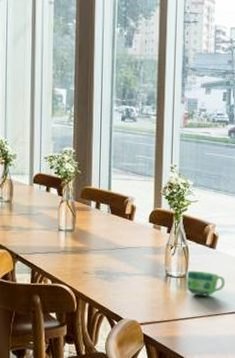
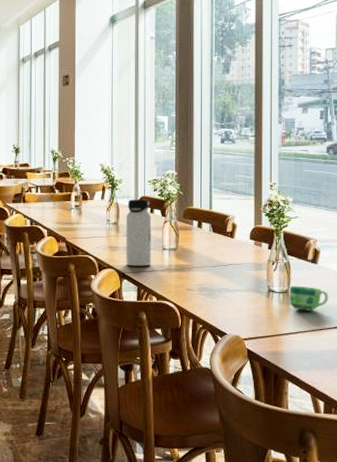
water bottle: none [19,176,47,248] -> present [126,199,152,267]

